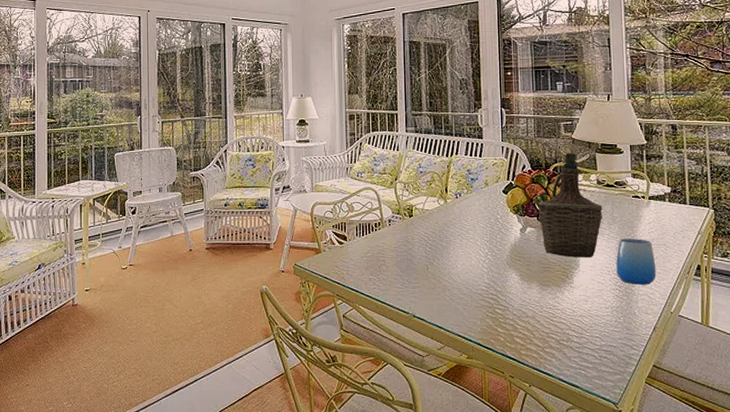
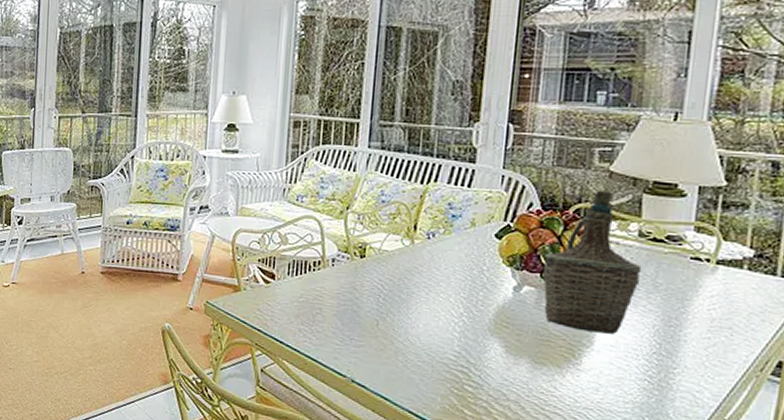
cup: present [616,239,657,285] -> none [648,314,712,380]

